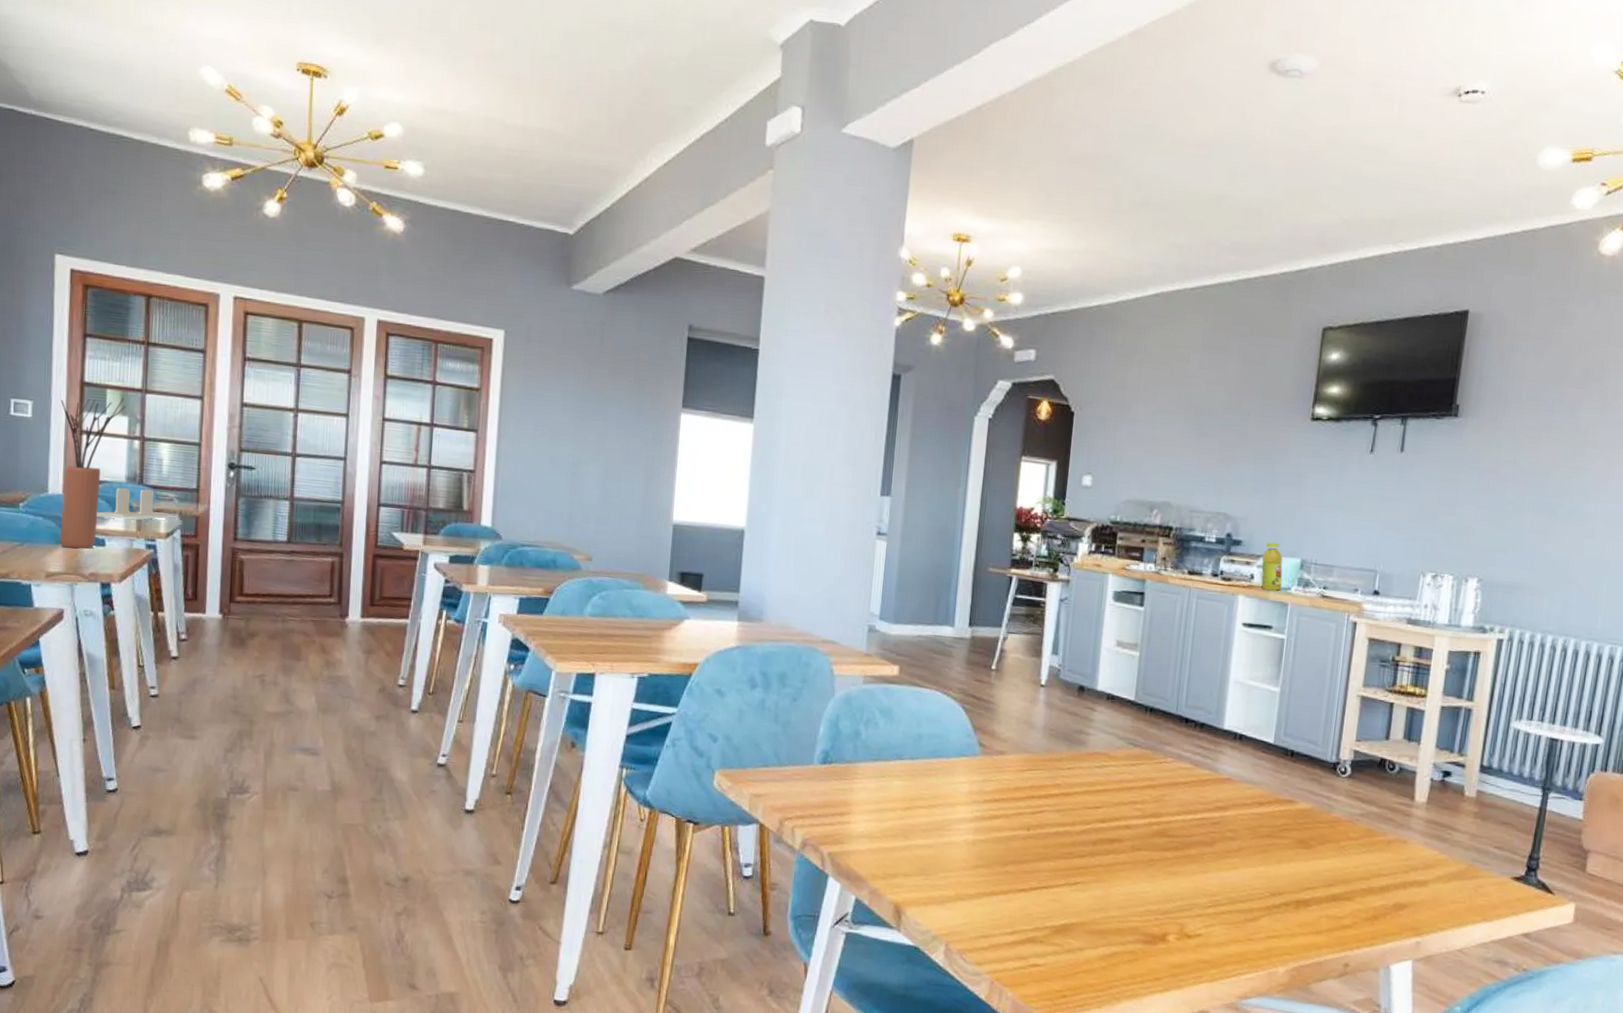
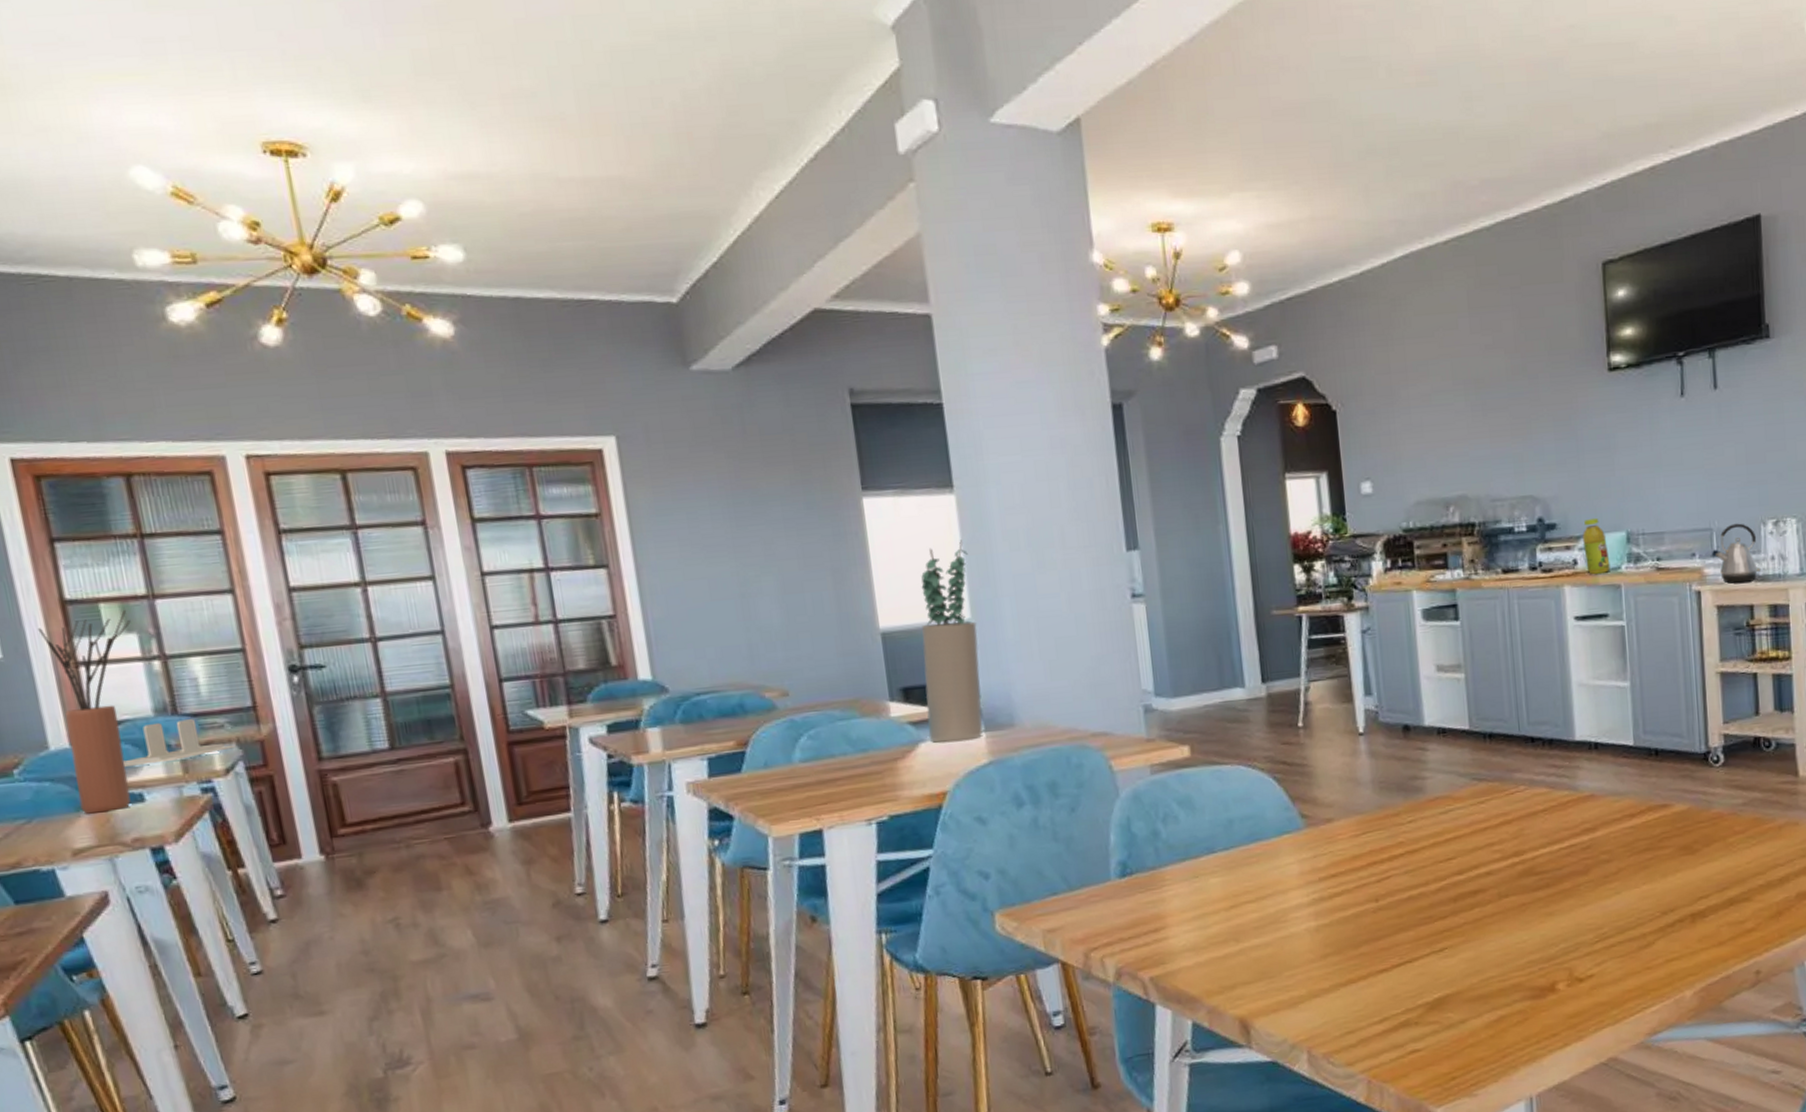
vase: none [693,461,754,626] -> present [921,539,983,744]
kettle: none [1375,570,1415,623] -> present [1715,523,1760,584]

